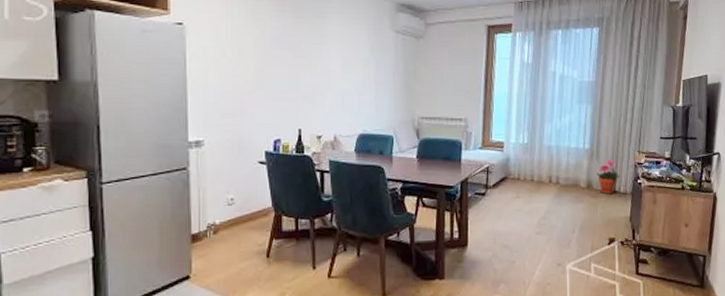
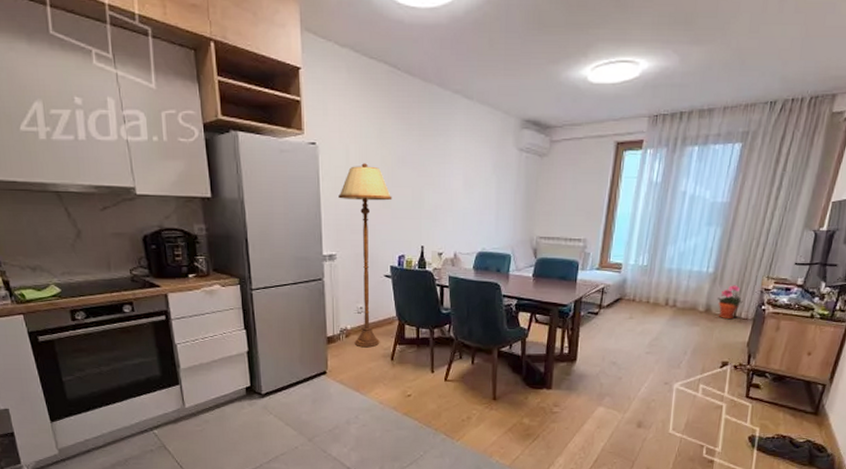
floor lamp: none [207,44,267,245] -> present [338,163,392,348]

